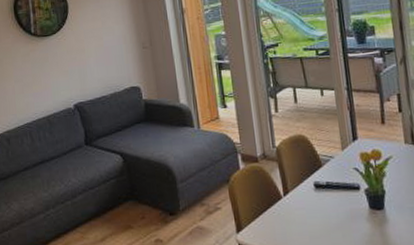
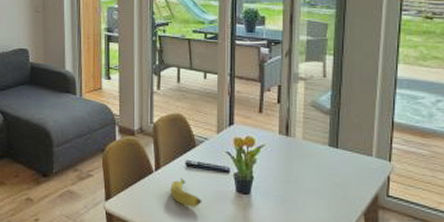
banana: none [301,200,336,230] -> present [170,178,202,207]

